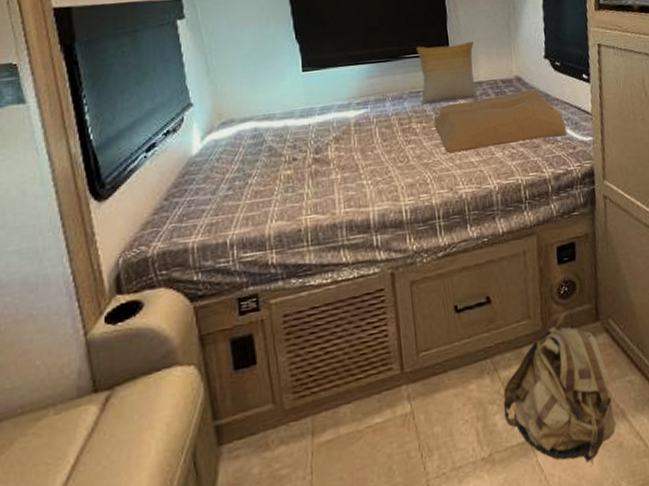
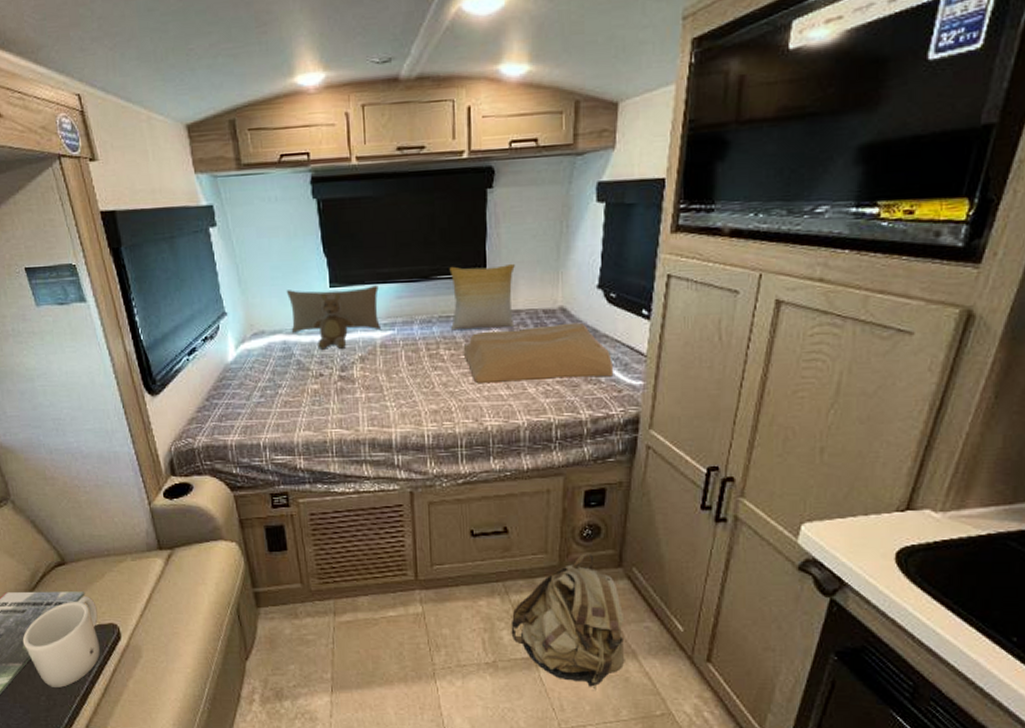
pillow: none [257,67,354,119] -> present [286,285,380,333]
teddy bear: none [285,77,329,134] -> present [312,293,355,350]

